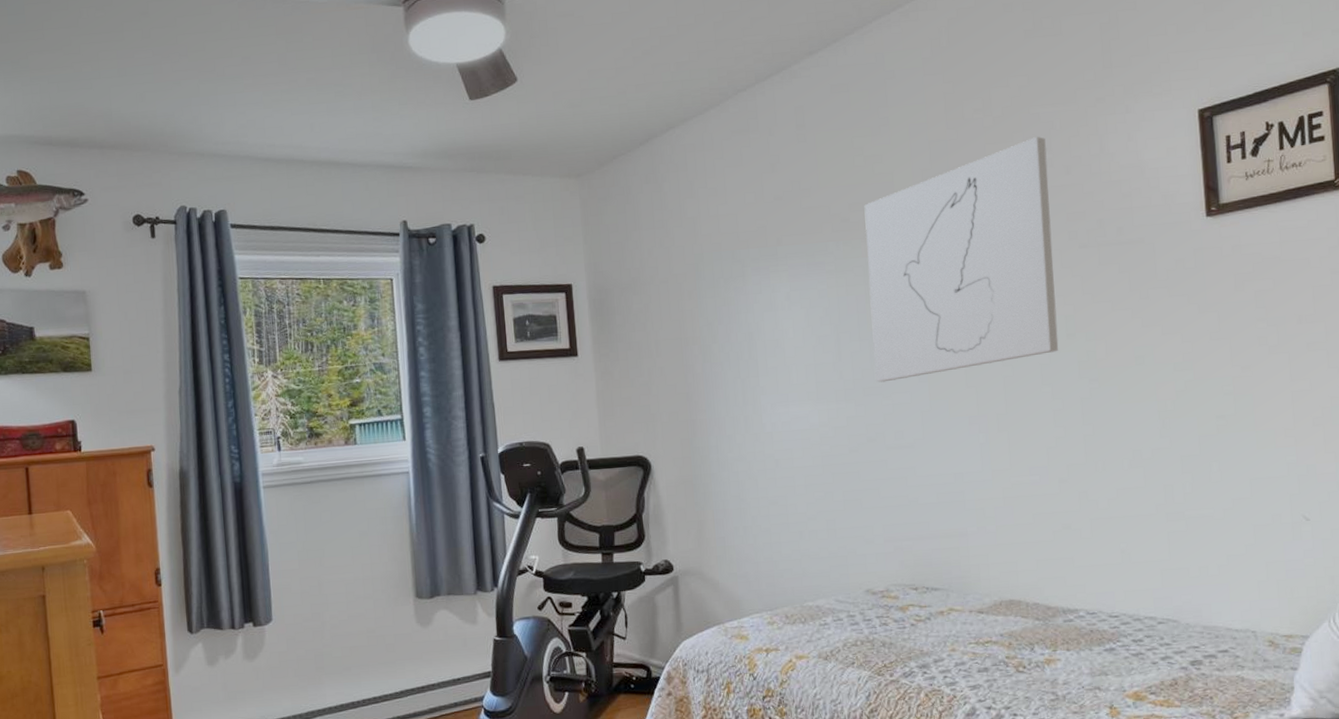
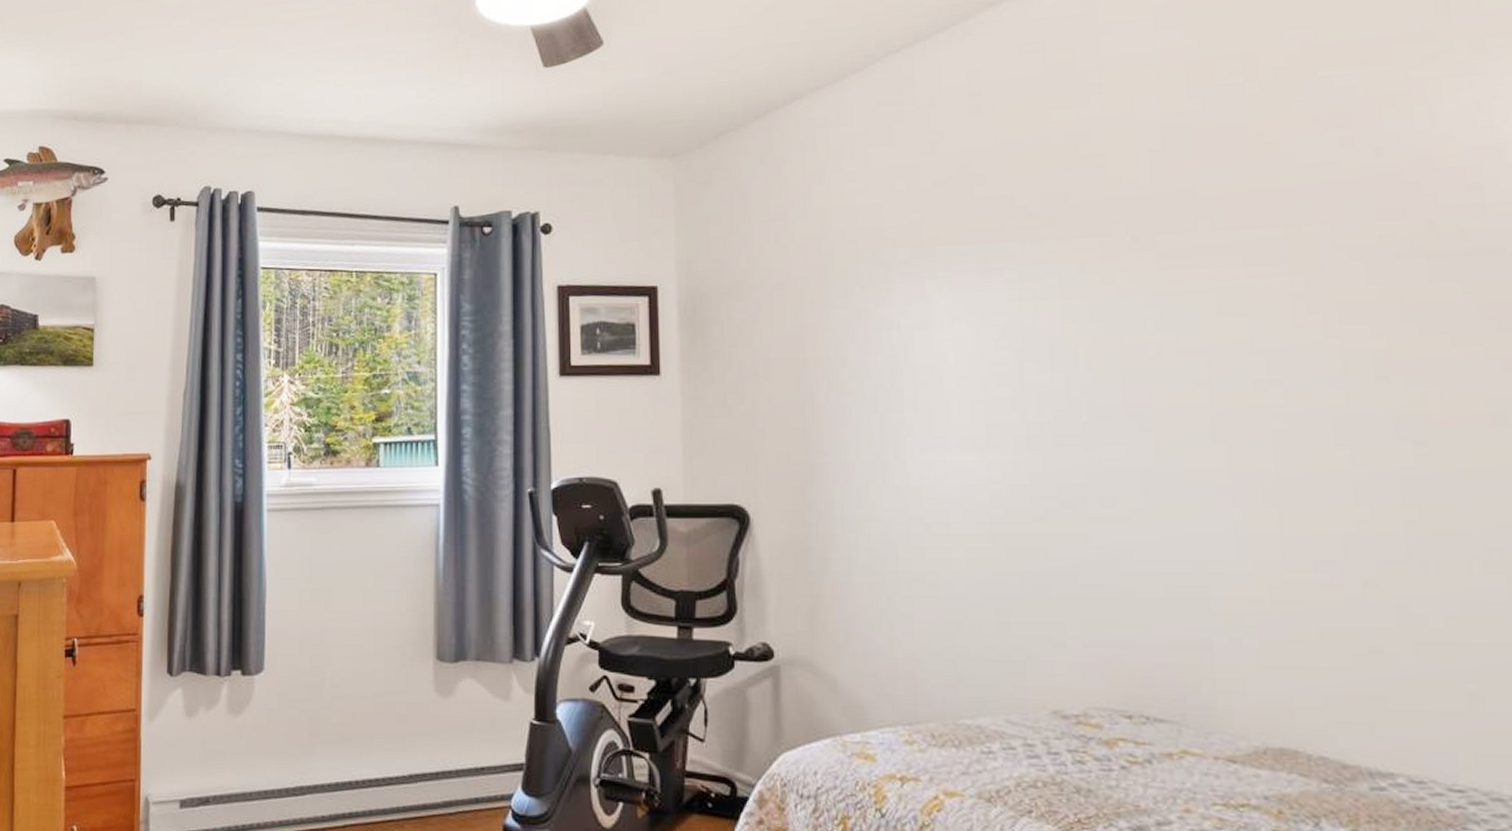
wall art: present [864,137,1059,383] -> none [1063,107,1363,429]

